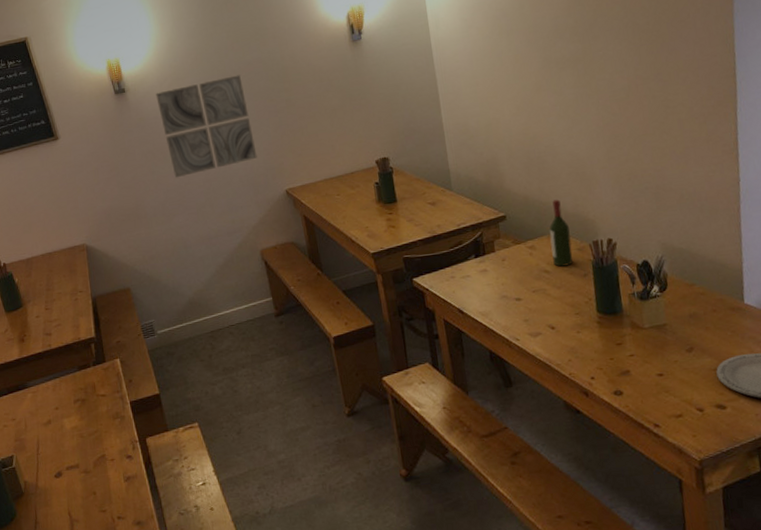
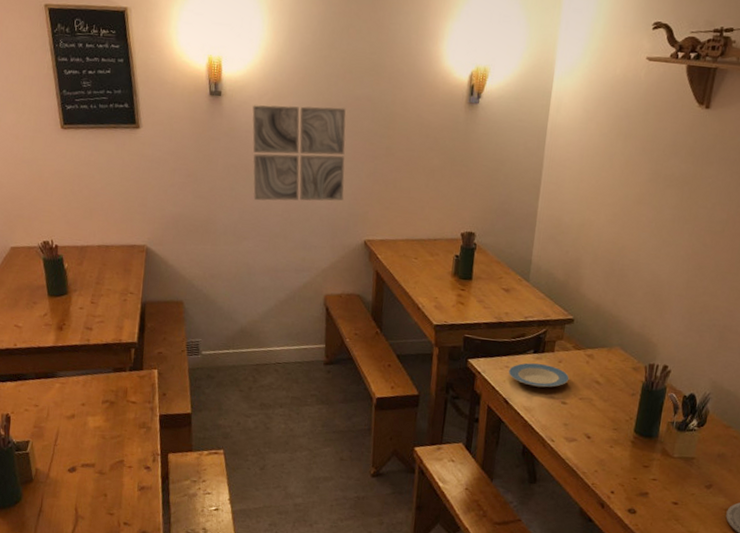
plate: none [454,265,517,291] -> present [508,362,569,388]
wine bottle: present [549,199,573,267] -> none [606,315,631,382]

